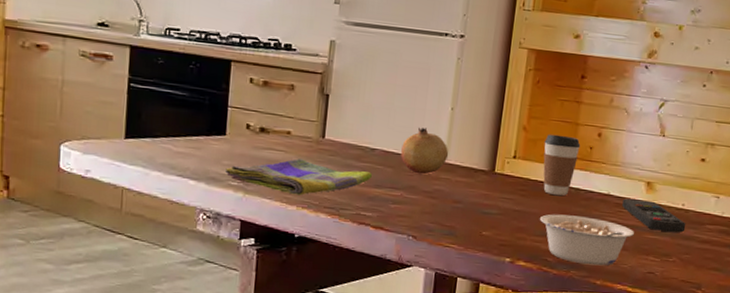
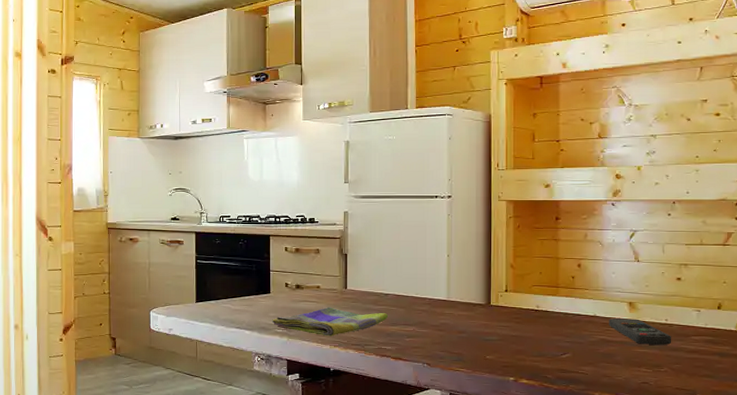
fruit: present [401,127,449,175] -> none [410,273,450,312]
legume: present [539,214,634,266] -> none [535,336,624,379]
coffee cup: present [543,134,581,196] -> none [531,269,563,320]

